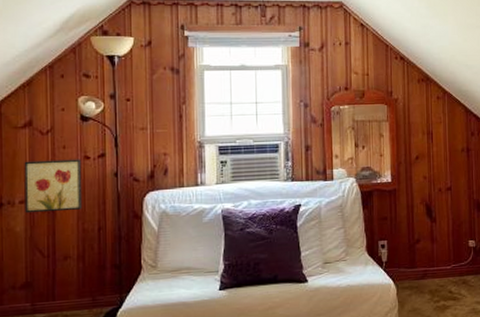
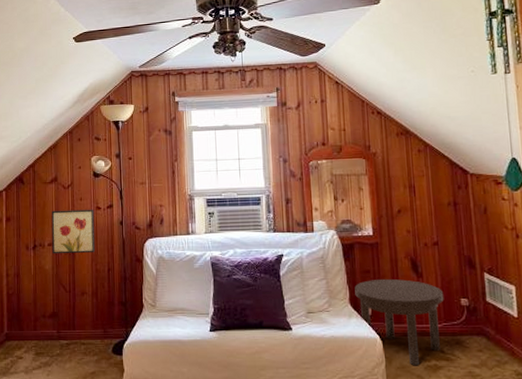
side table: none [372,225,454,308] -> present [355,279,444,366]

